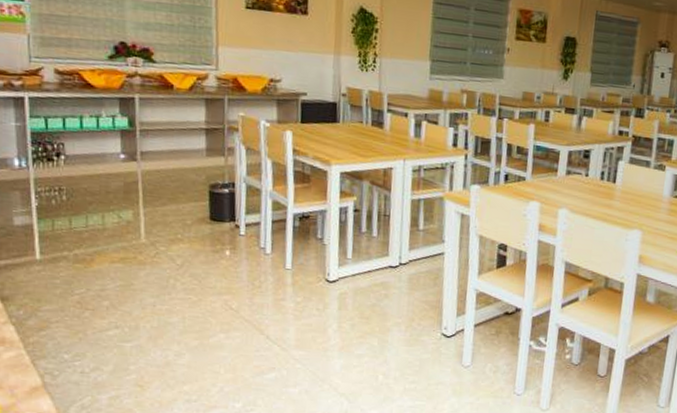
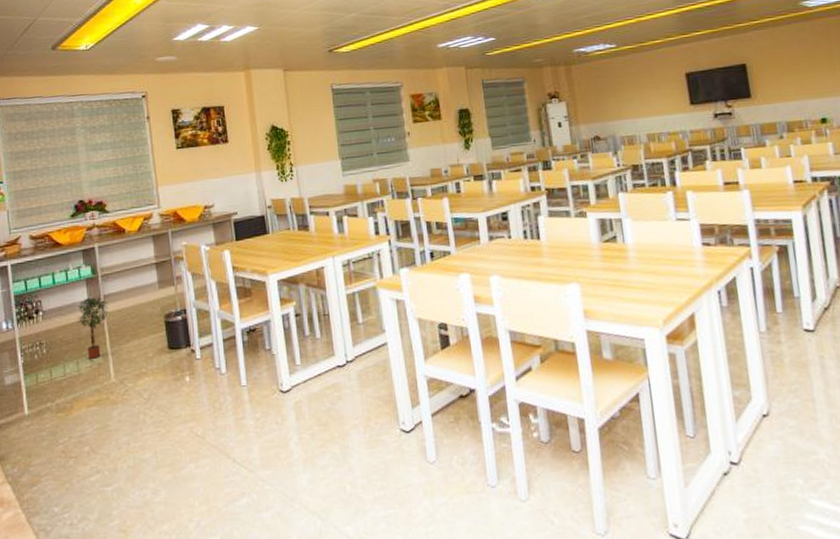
potted tree: none [106,150,147,216] -> present [77,297,110,359]

